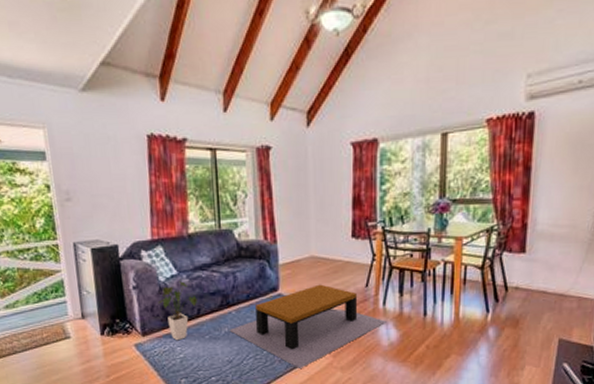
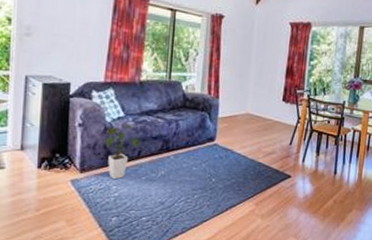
coffee table: present [229,284,387,368] -> none [165,138,304,214]

